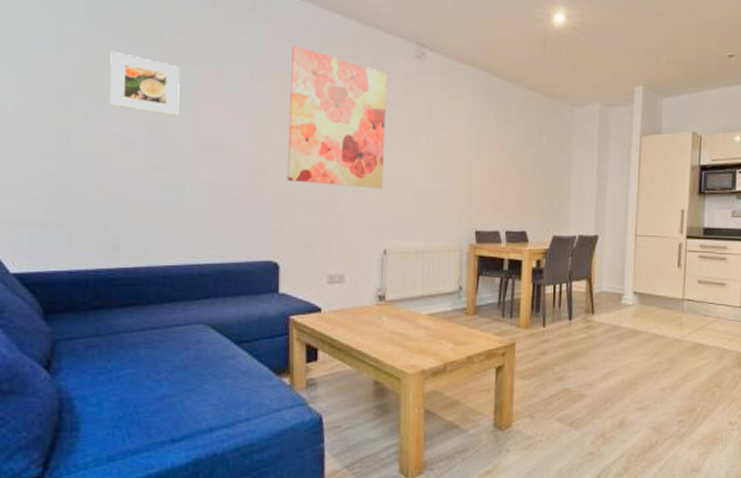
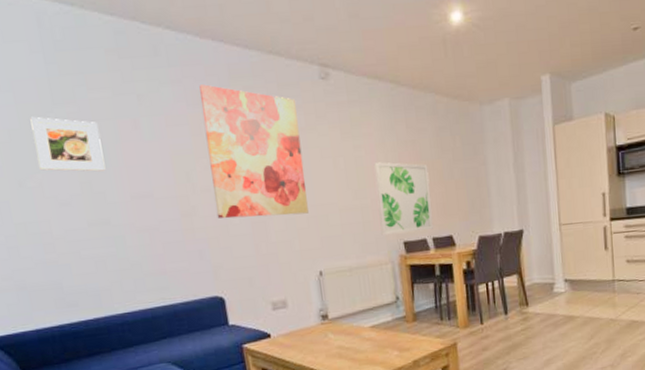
wall art: none [454,147,511,223] -> present [373,162,433,236]

